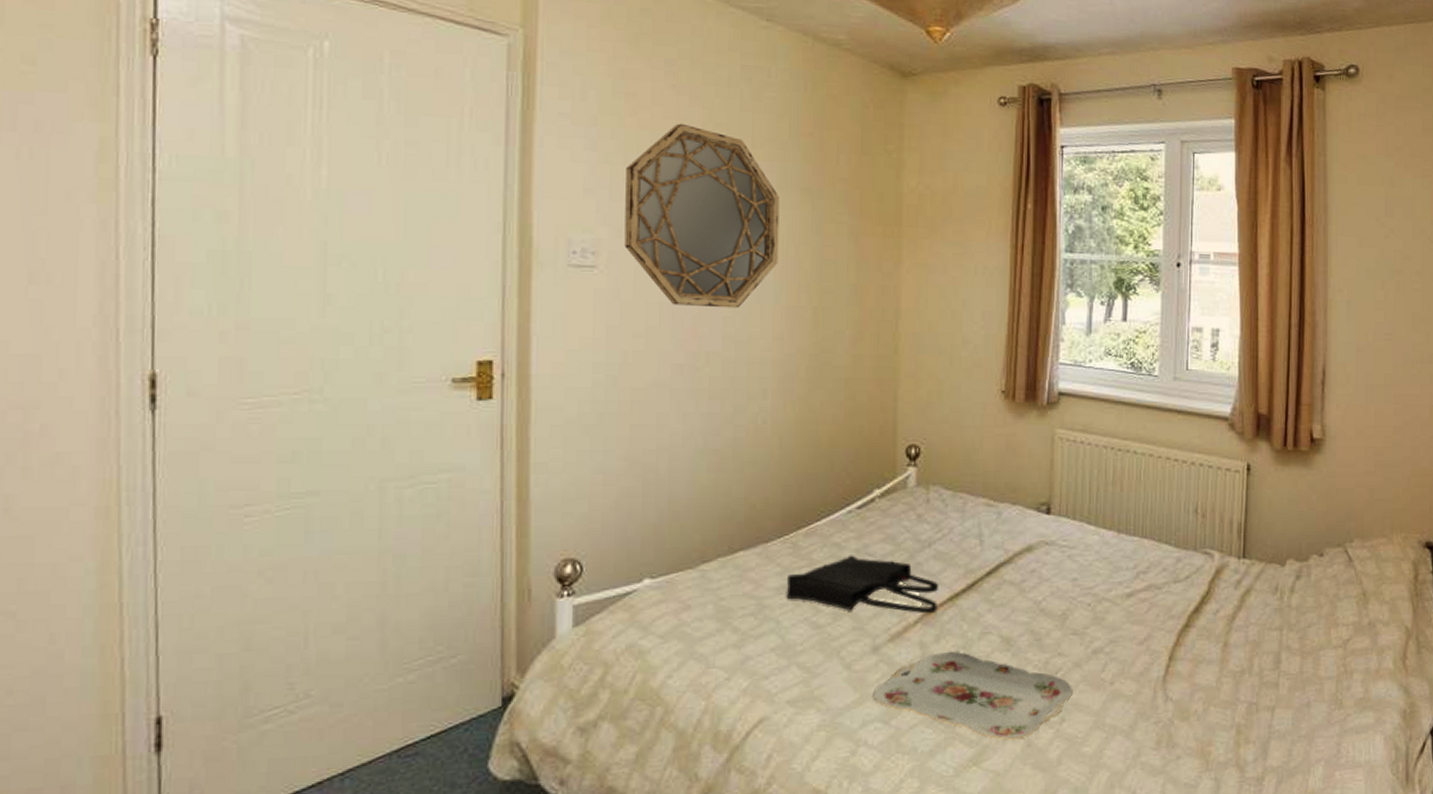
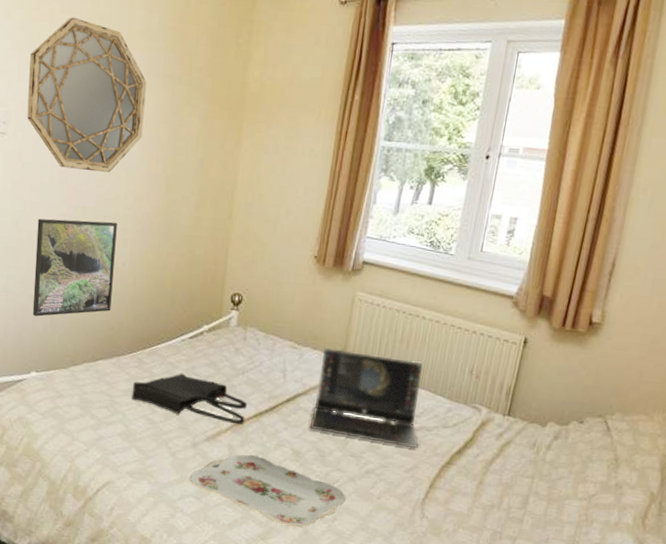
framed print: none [641,369,753,502] -> present [32,218,118,317]
laptop computer: none [1018,500,1151,614] -> present [309,347,423,449]

